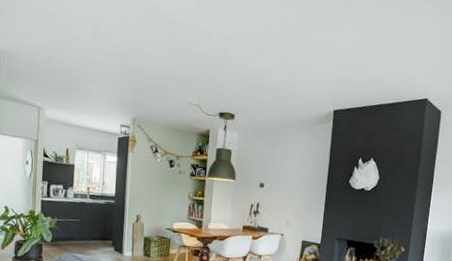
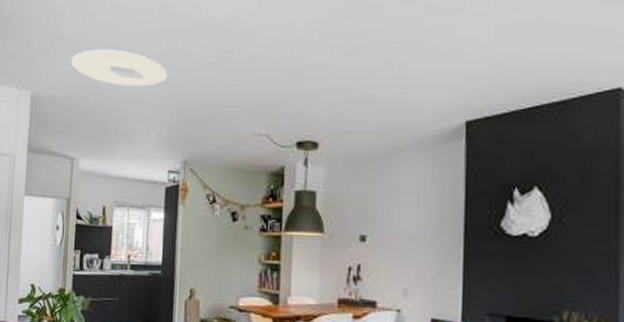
ceiling light: none [36,17,121,55] -> present [71,48,168,87]

